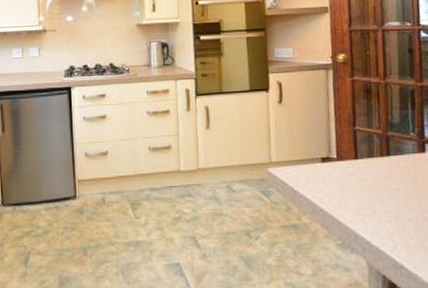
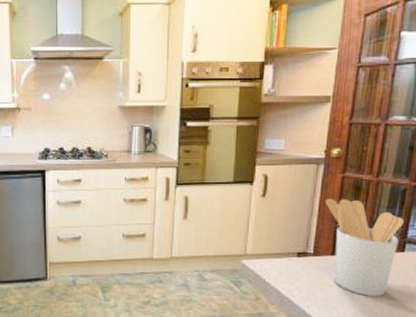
utensil holder: none [339,101,419,202] -> present [324,198,405,297]

